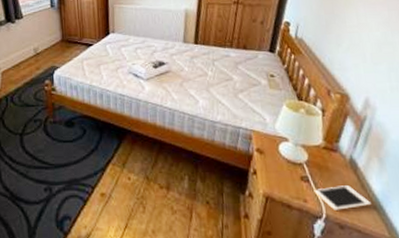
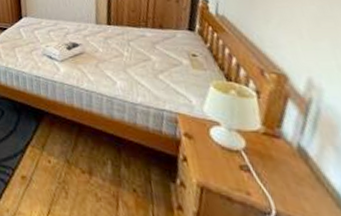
cell phone: present [314,185,372,210] -> none [257,177,333,207]

